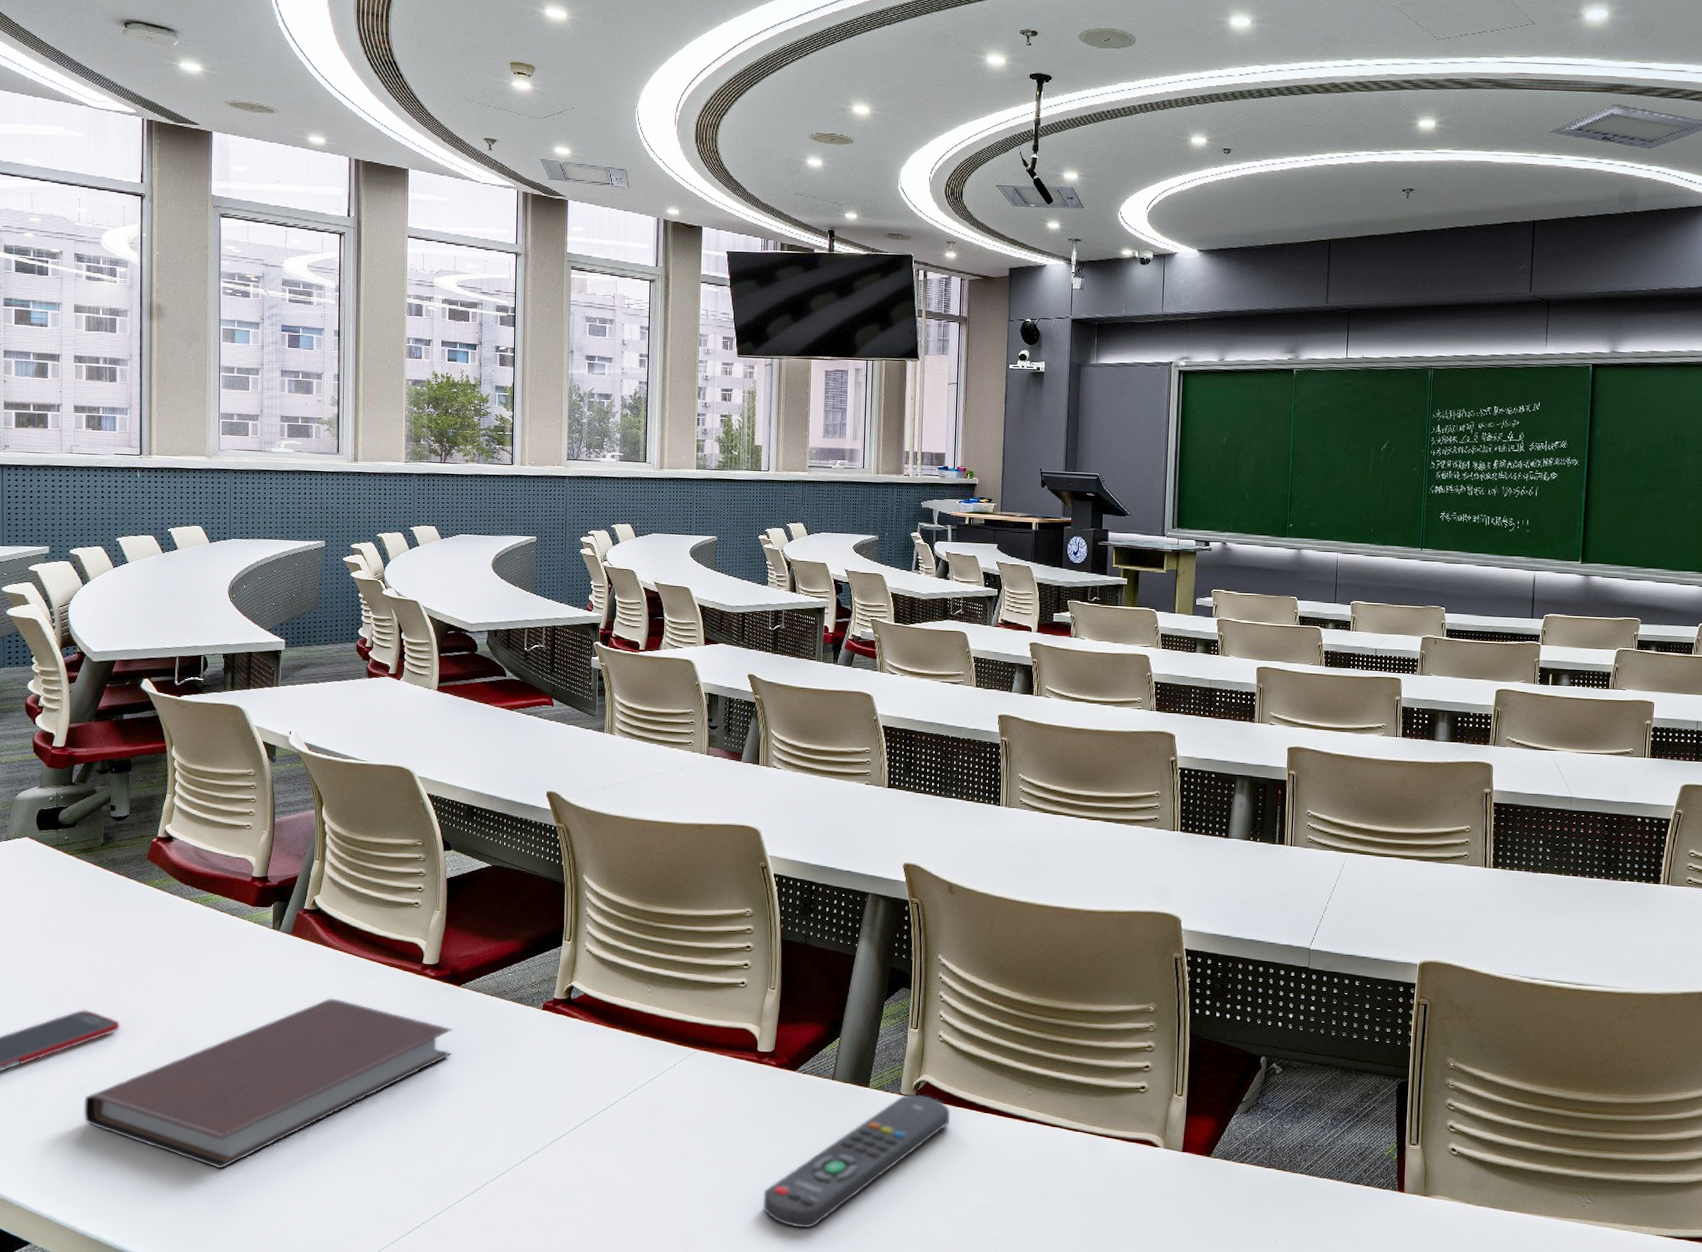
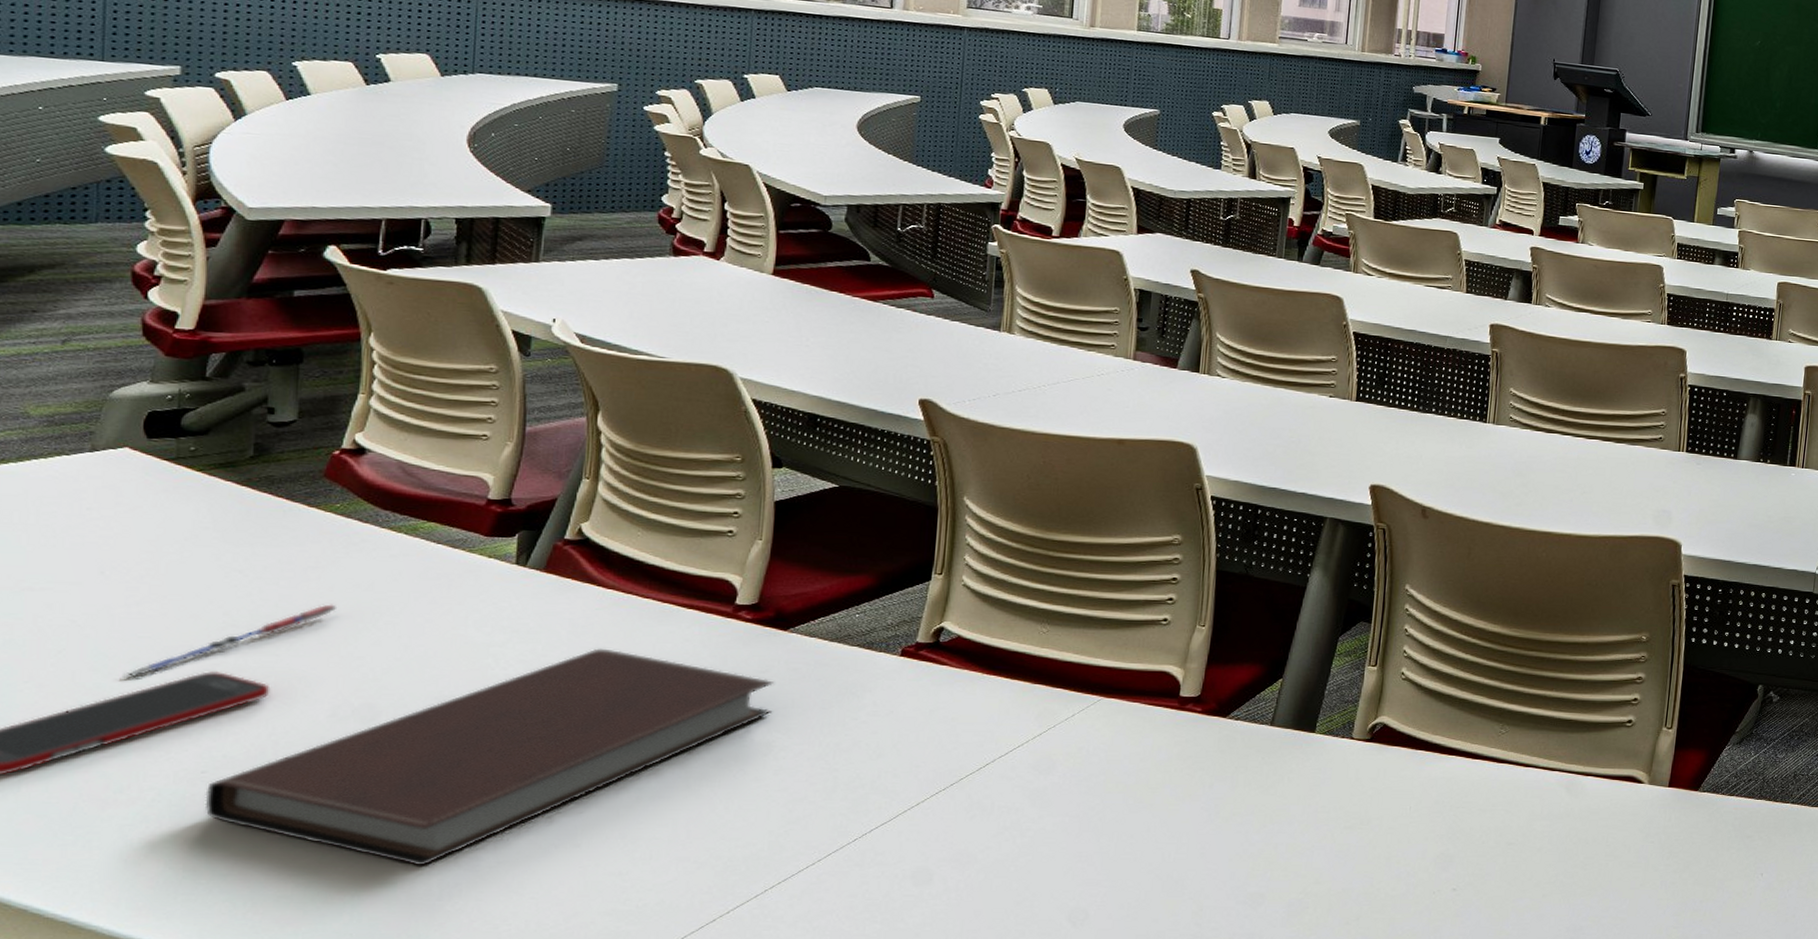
pen: none [31,958,160,1014] -> present [123,604,338,678]
remote control: present [762,1094,951,1229] -> none [1176,738,1411,893]

